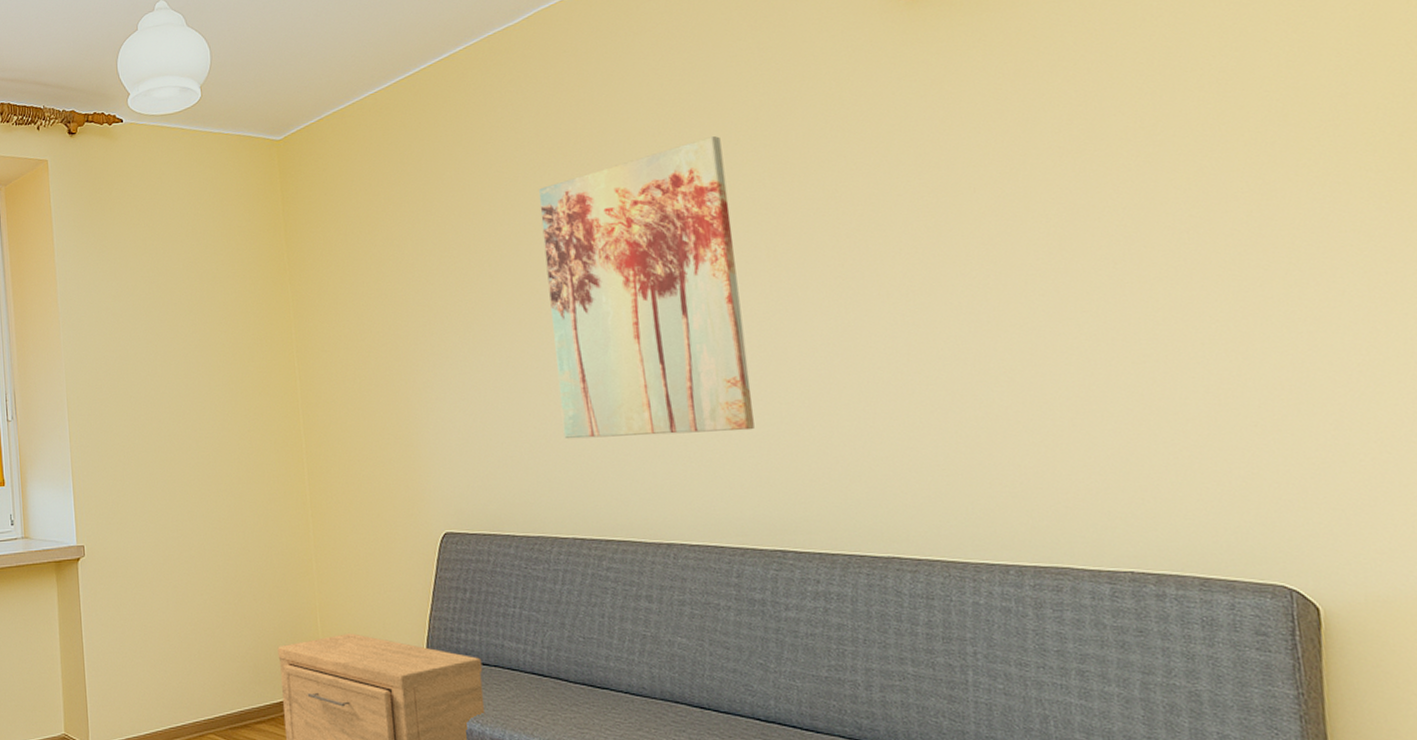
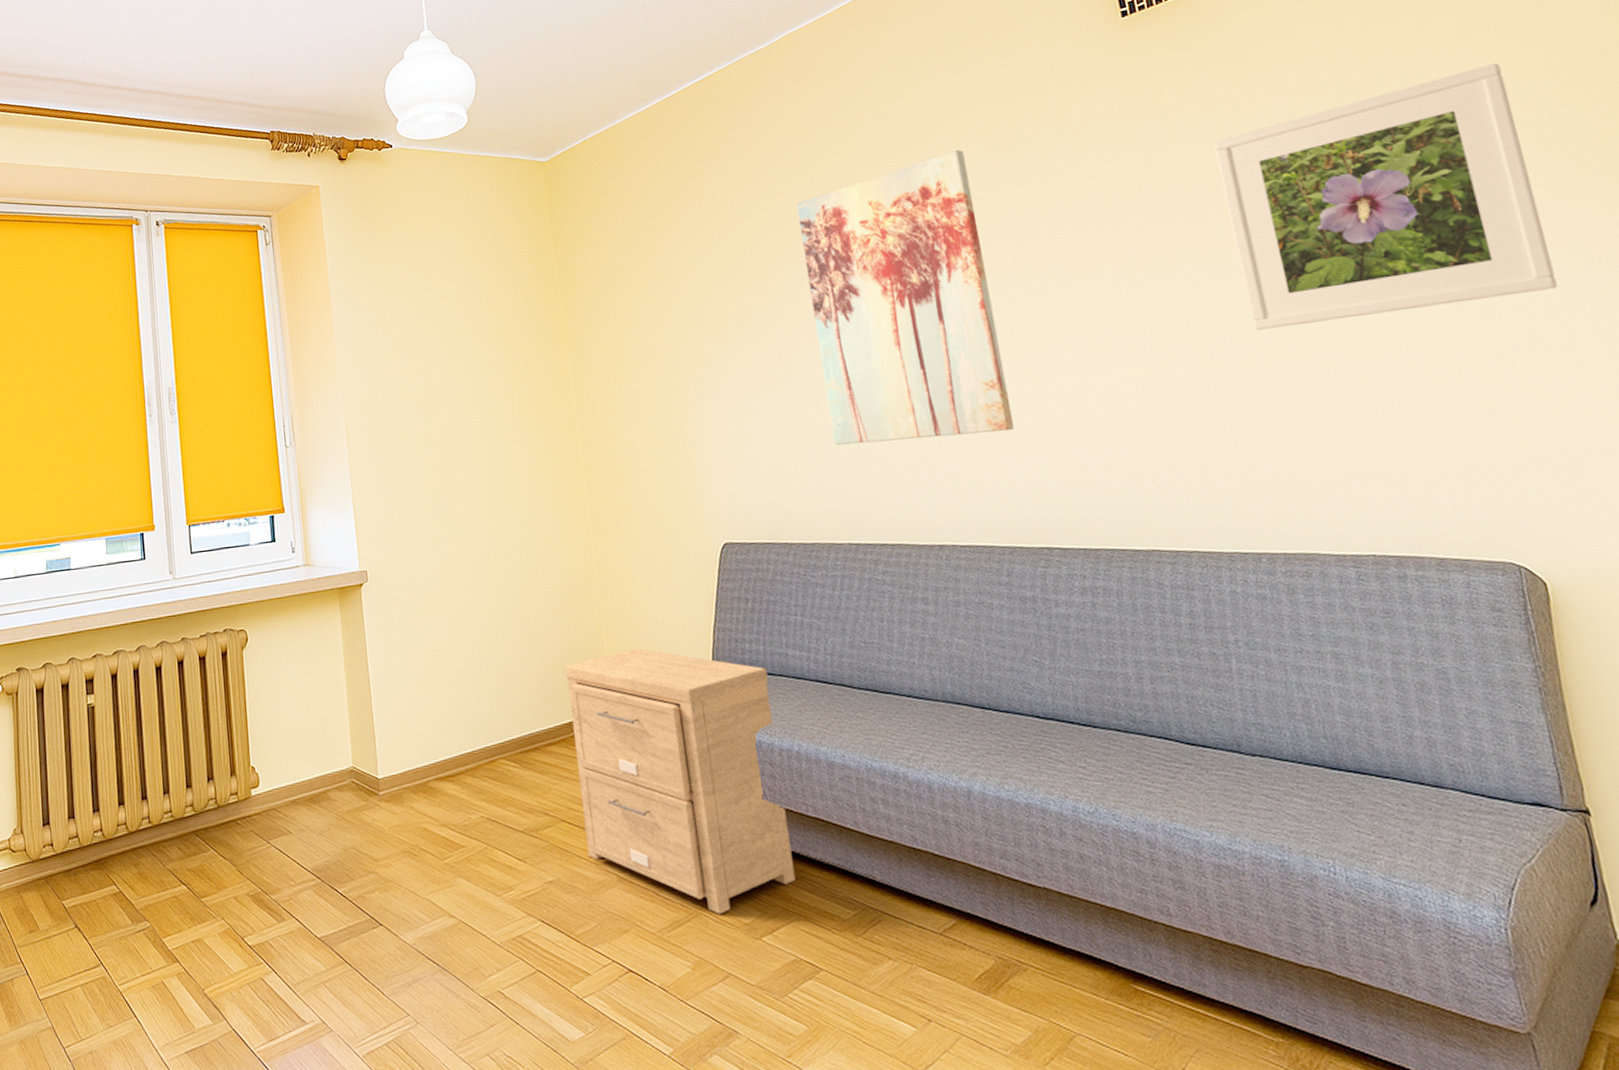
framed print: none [993,53,1366,334] -> present [1213,63,1558,331]

